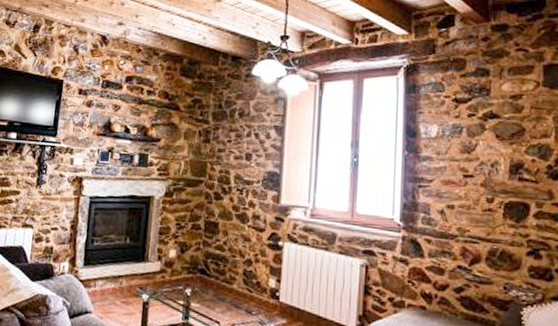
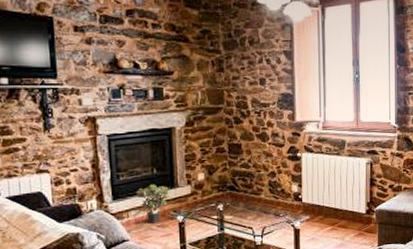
potted plant: none [106,254,140,298] -> present [136,184,170,223]

